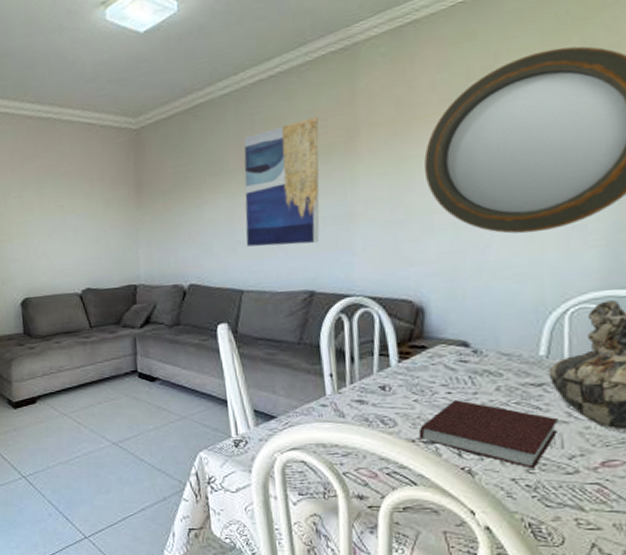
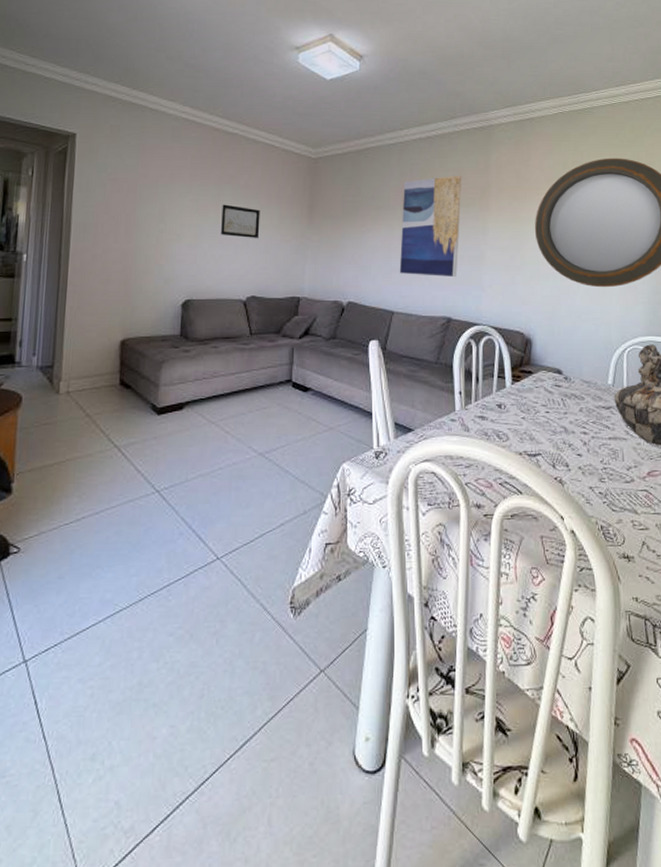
wall art: none [46,196,87,230] -> present [220,204,260,239]
notebook: present [418,400,558,469] -> none [524,418,620,478]

